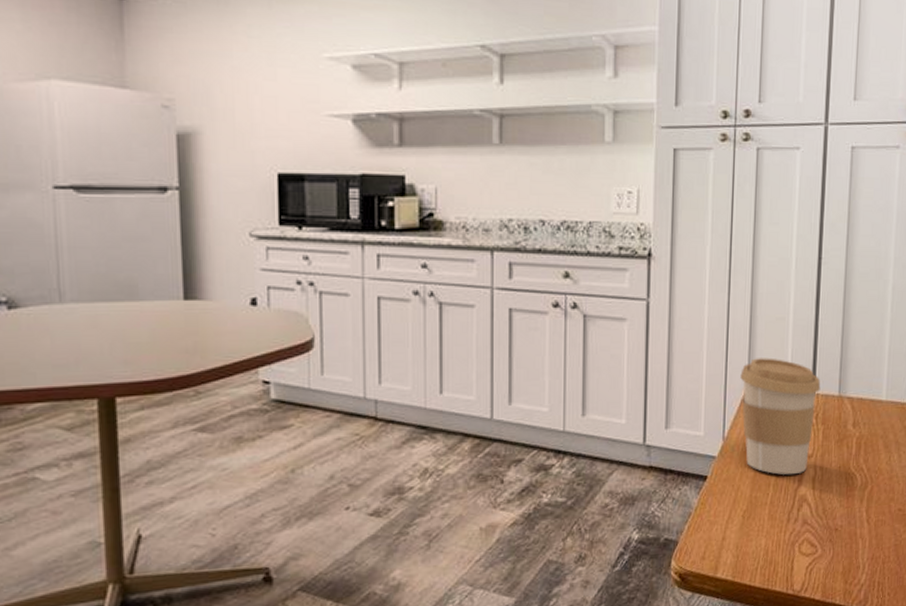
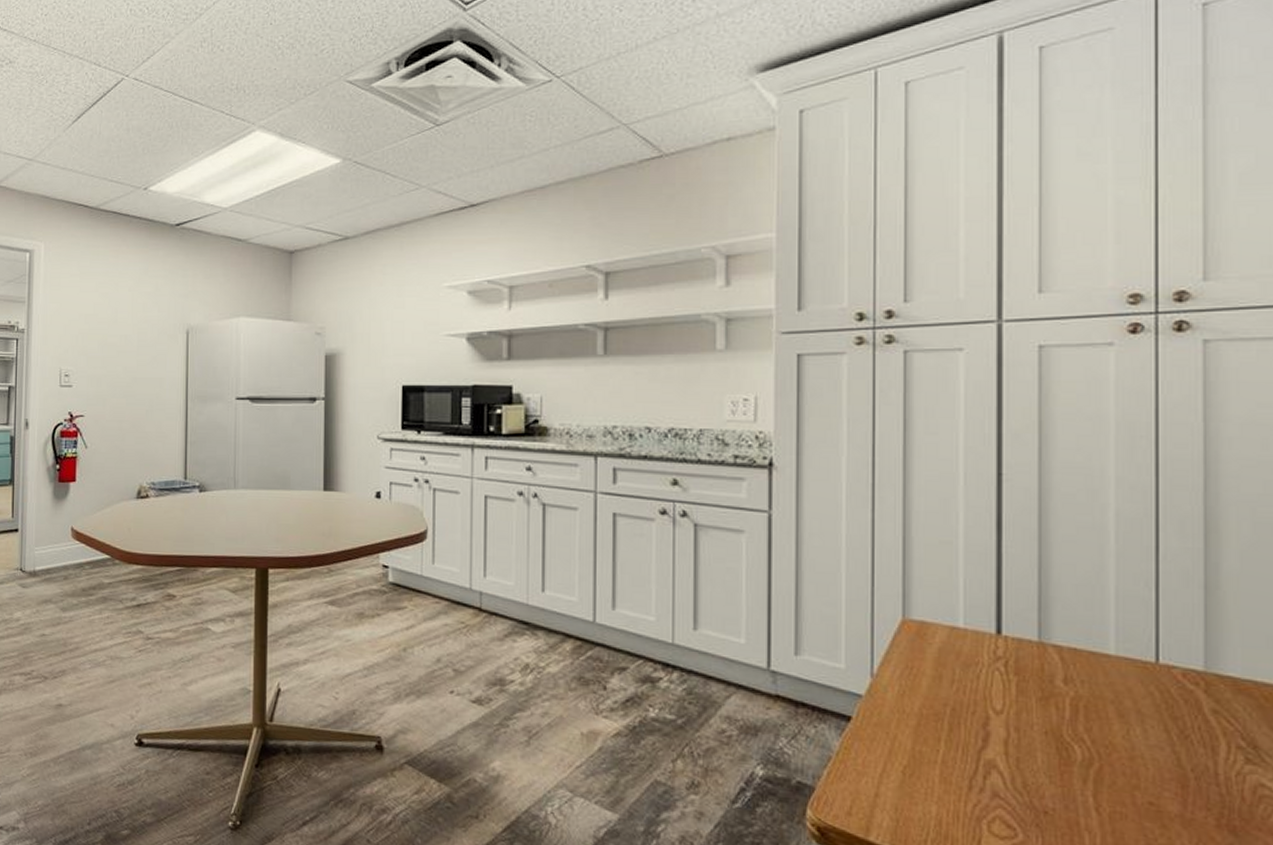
coffee cup: present [740,358,821,475] -> none [892,586,1010,732]

